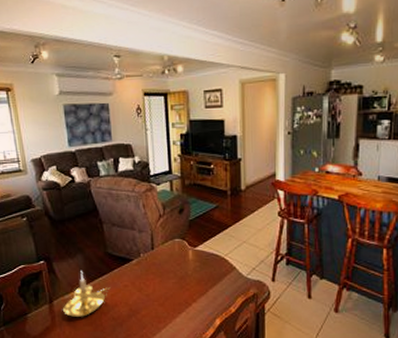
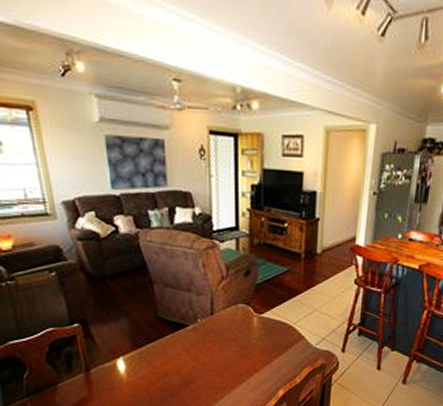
candle holder: present [63,270,111,317] -> none [102,335,161,387]

